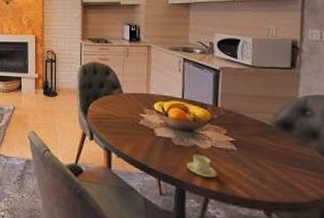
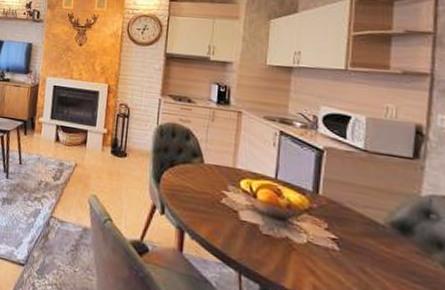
cup and saucer: present [187,154,217,178] -> none [275,248,313,281]

